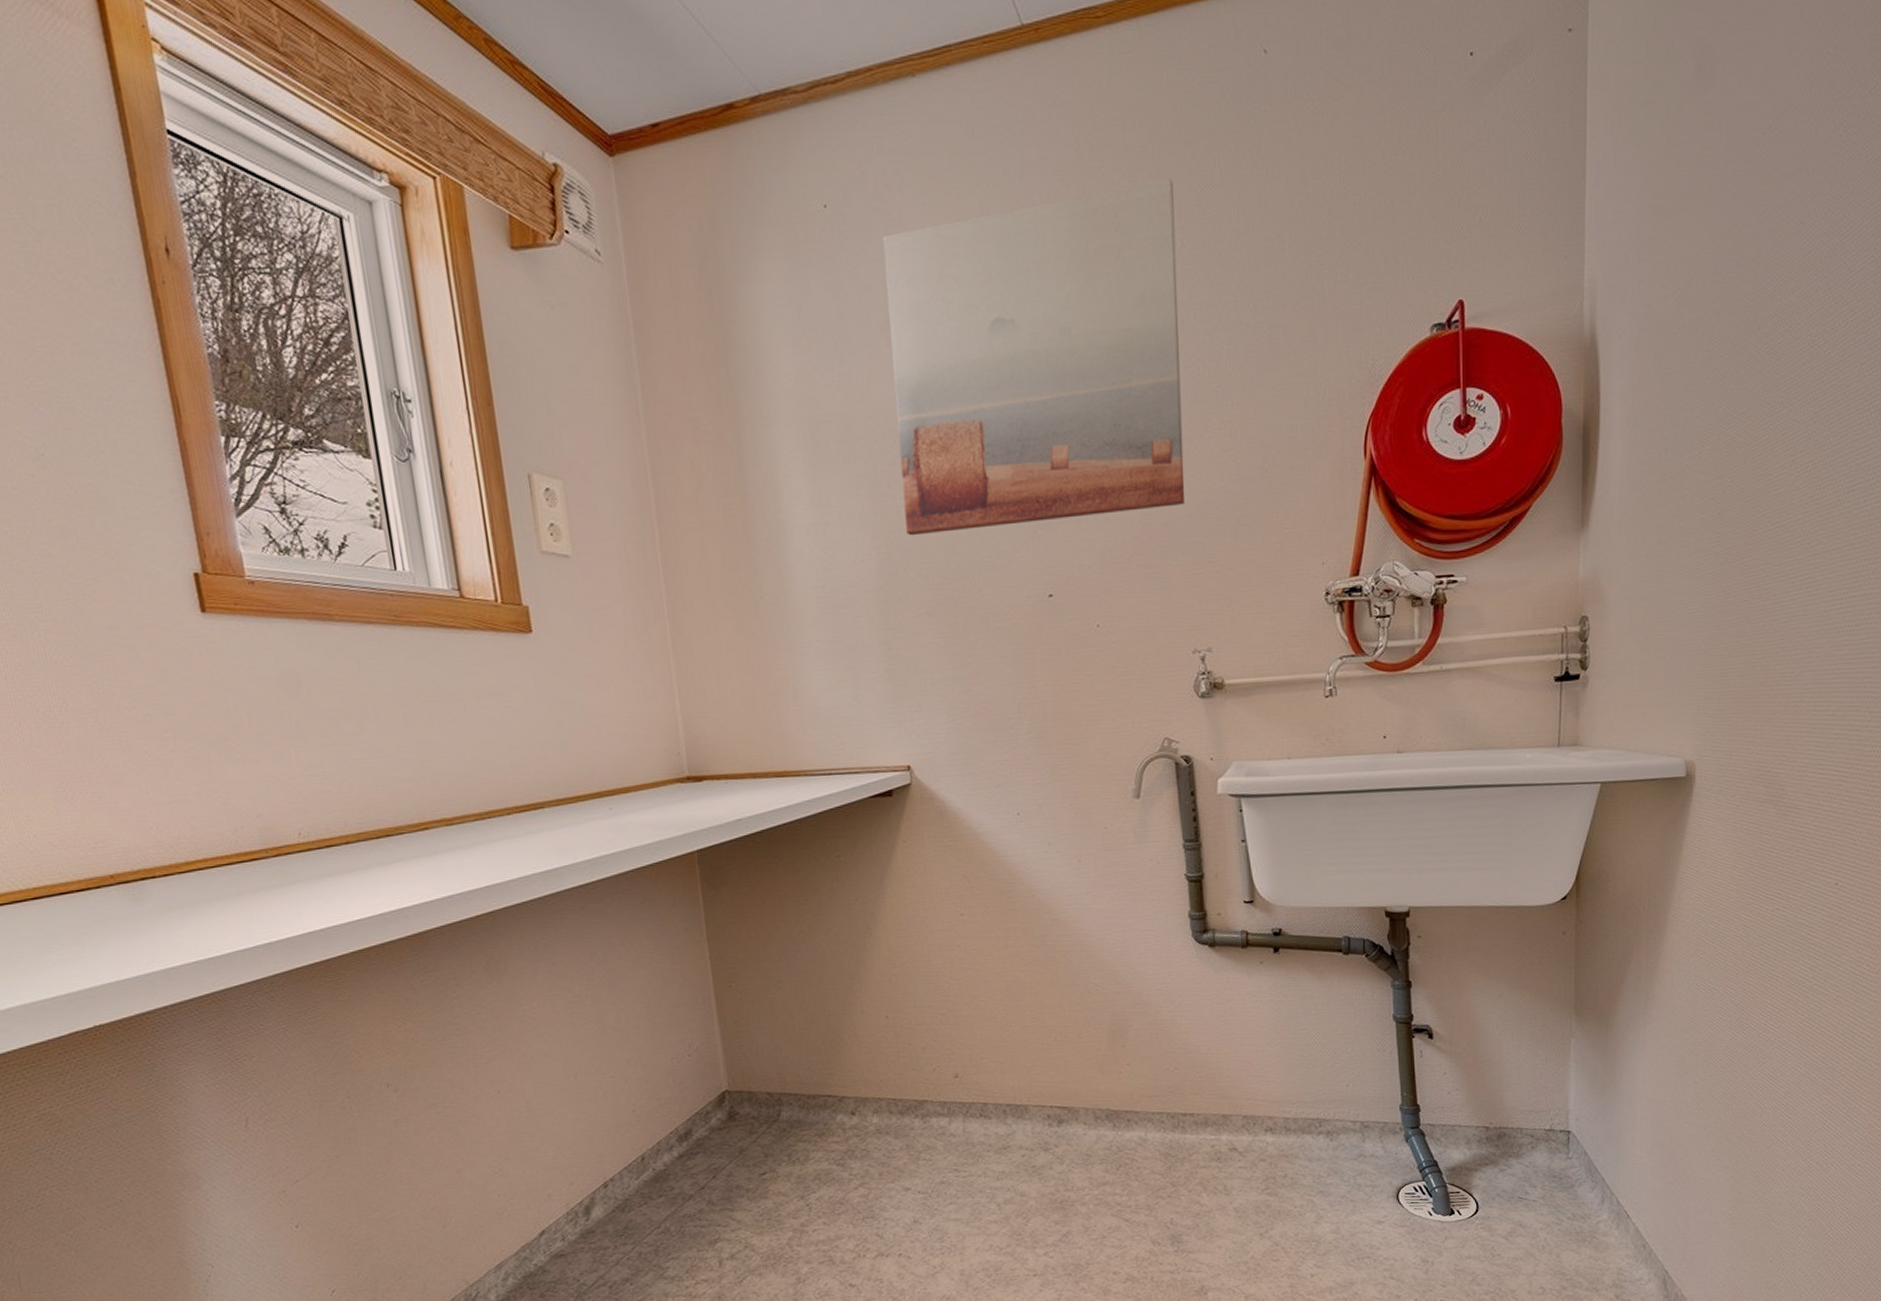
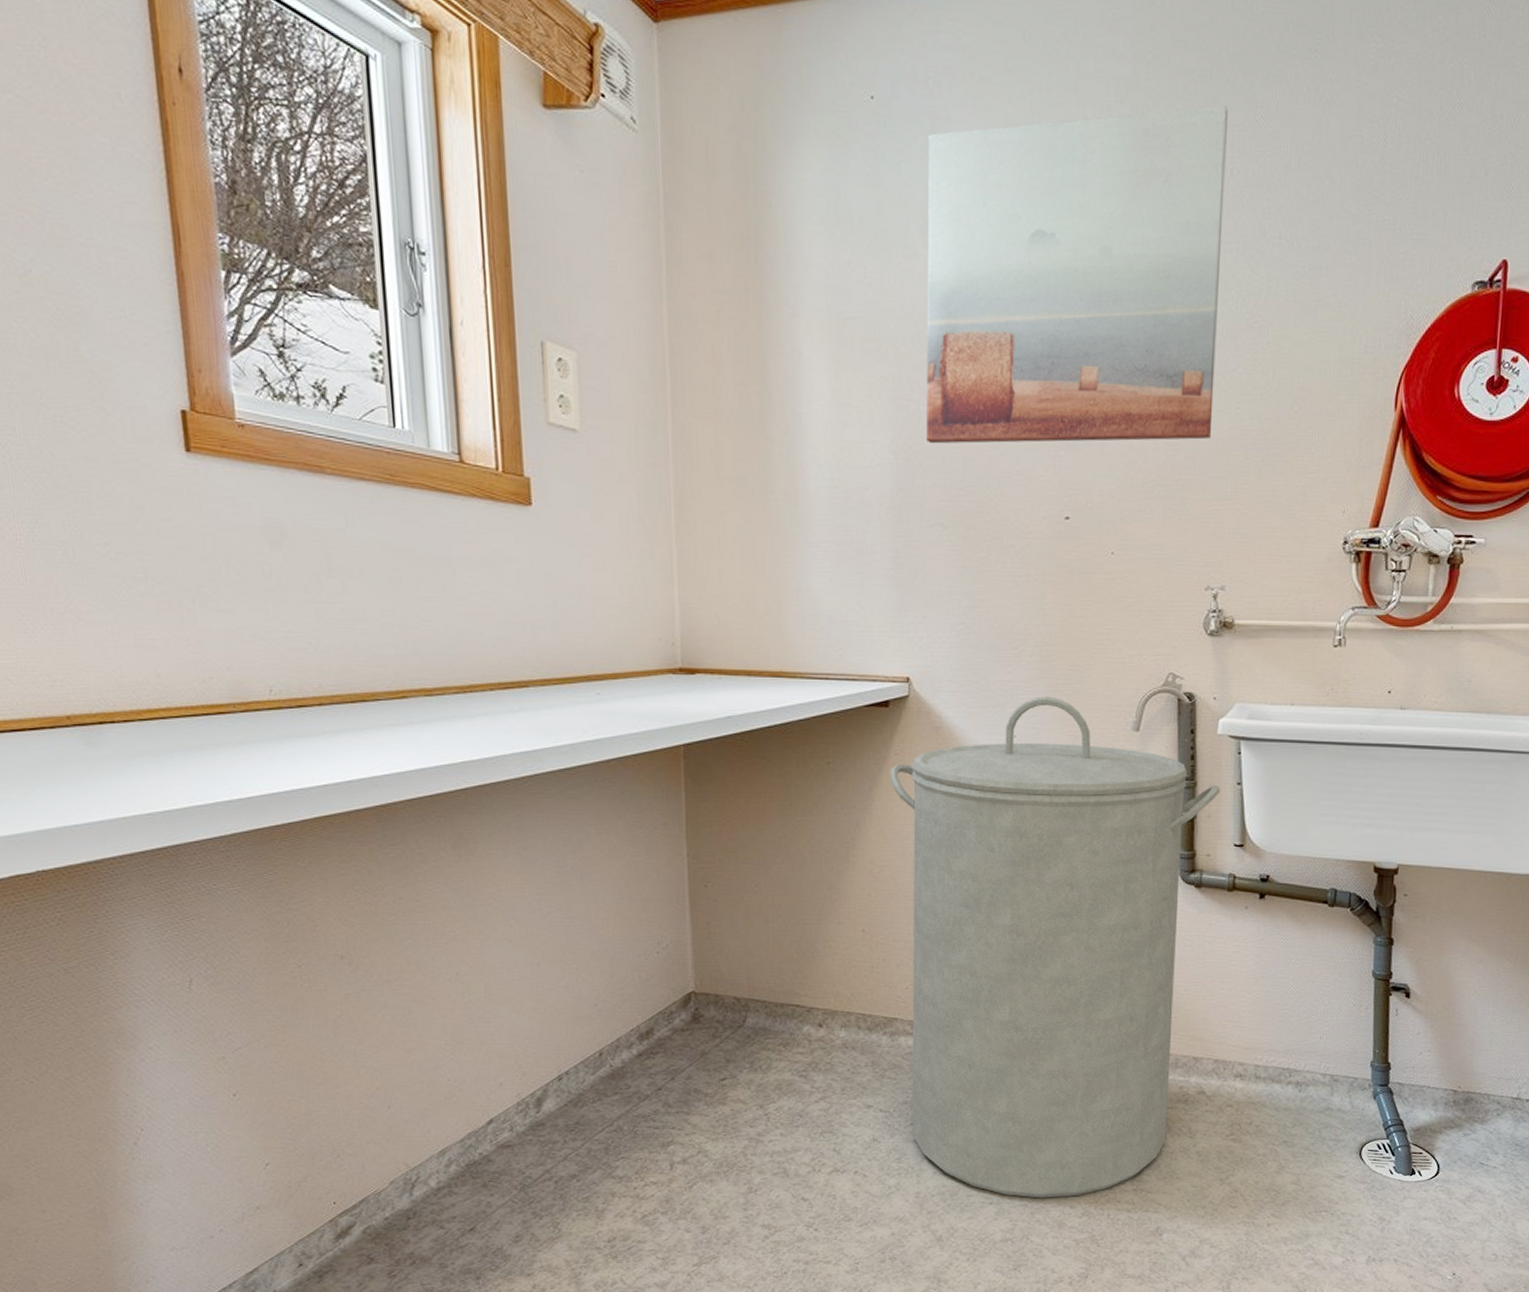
laundry hamper: none [899,771,1225,1267] -> present [890,696,1220,1198]

